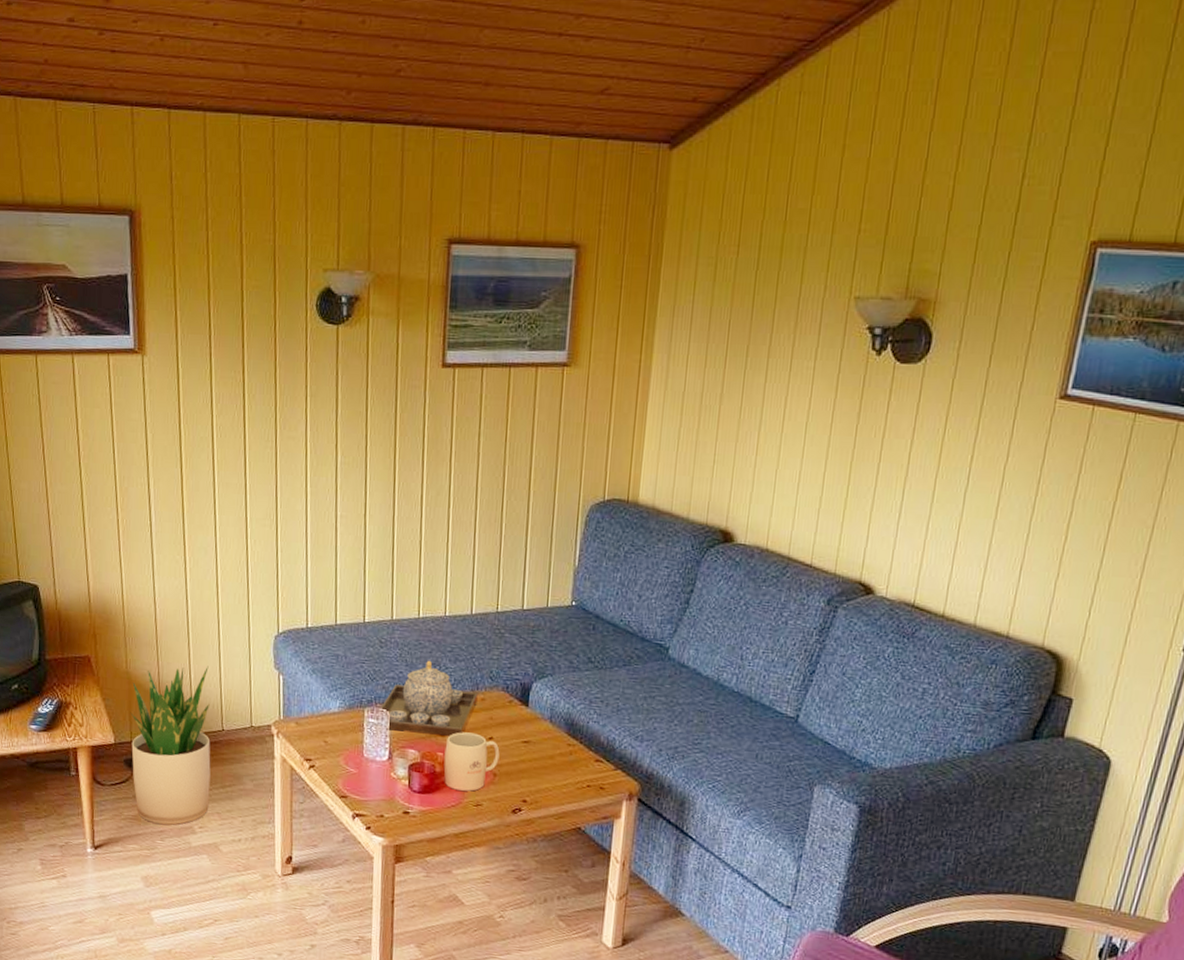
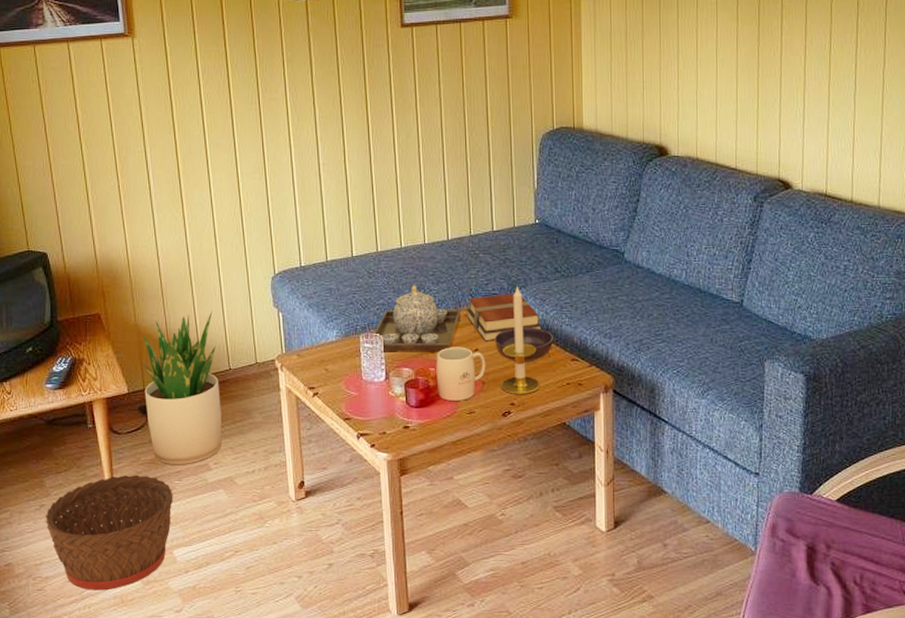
basket: none [22,828,155,943] -> present [45,475,174,590]
books: none [483,680,567,731] -> present [466,293,543,342]
bowl: none [511,718,578,761] -> present [494,327,553,365]
candle: none [513,671,558,792] -> present [500,285,540,394]

